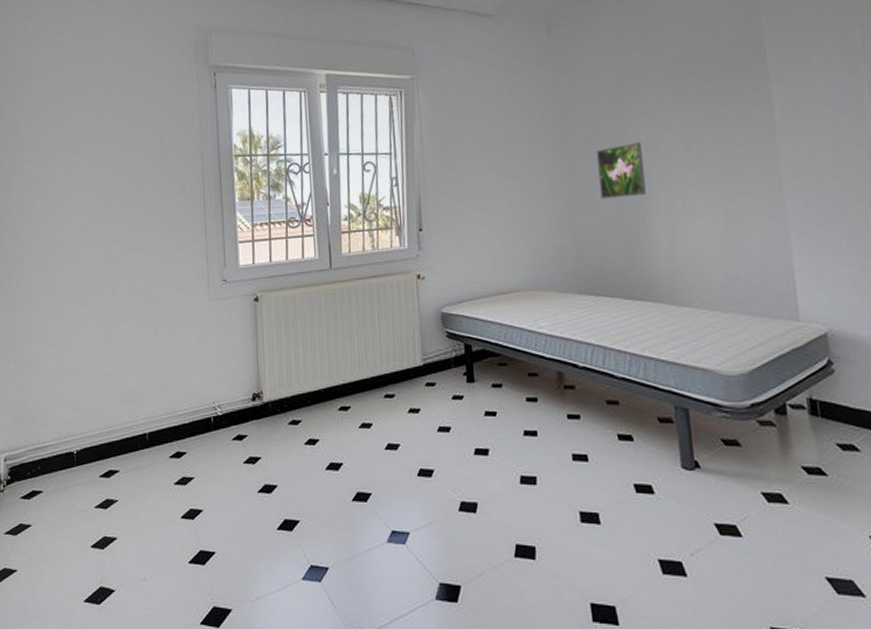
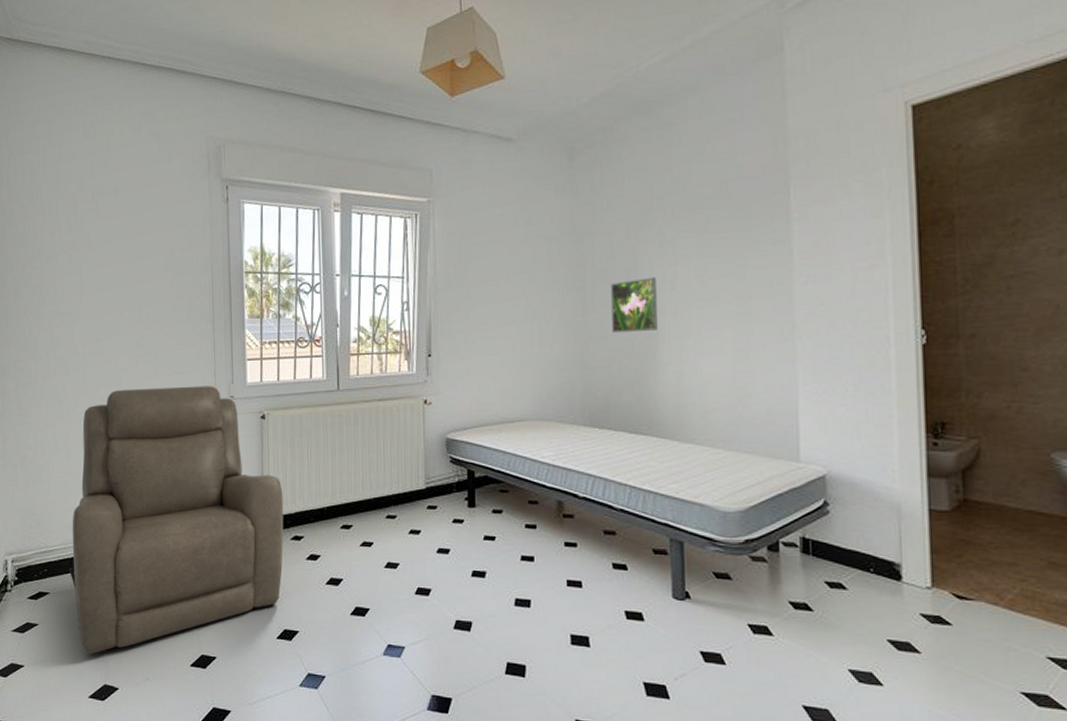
chair: none [63,270,281,556] -> present [69,386,284,655]

